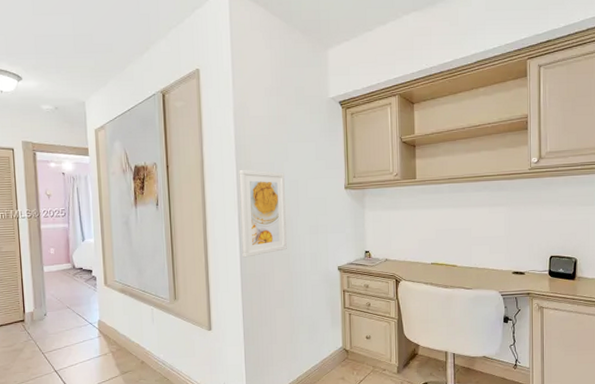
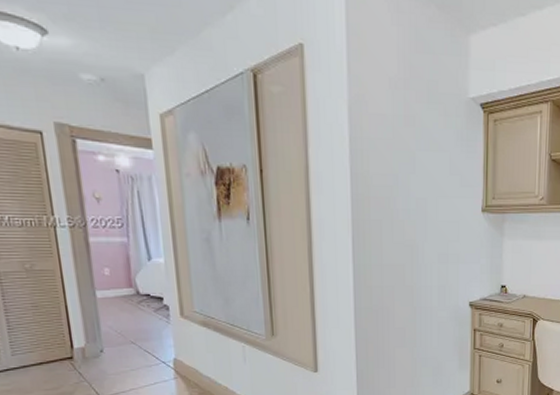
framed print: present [239,169,287,258] -> none [354,180,411,288]

